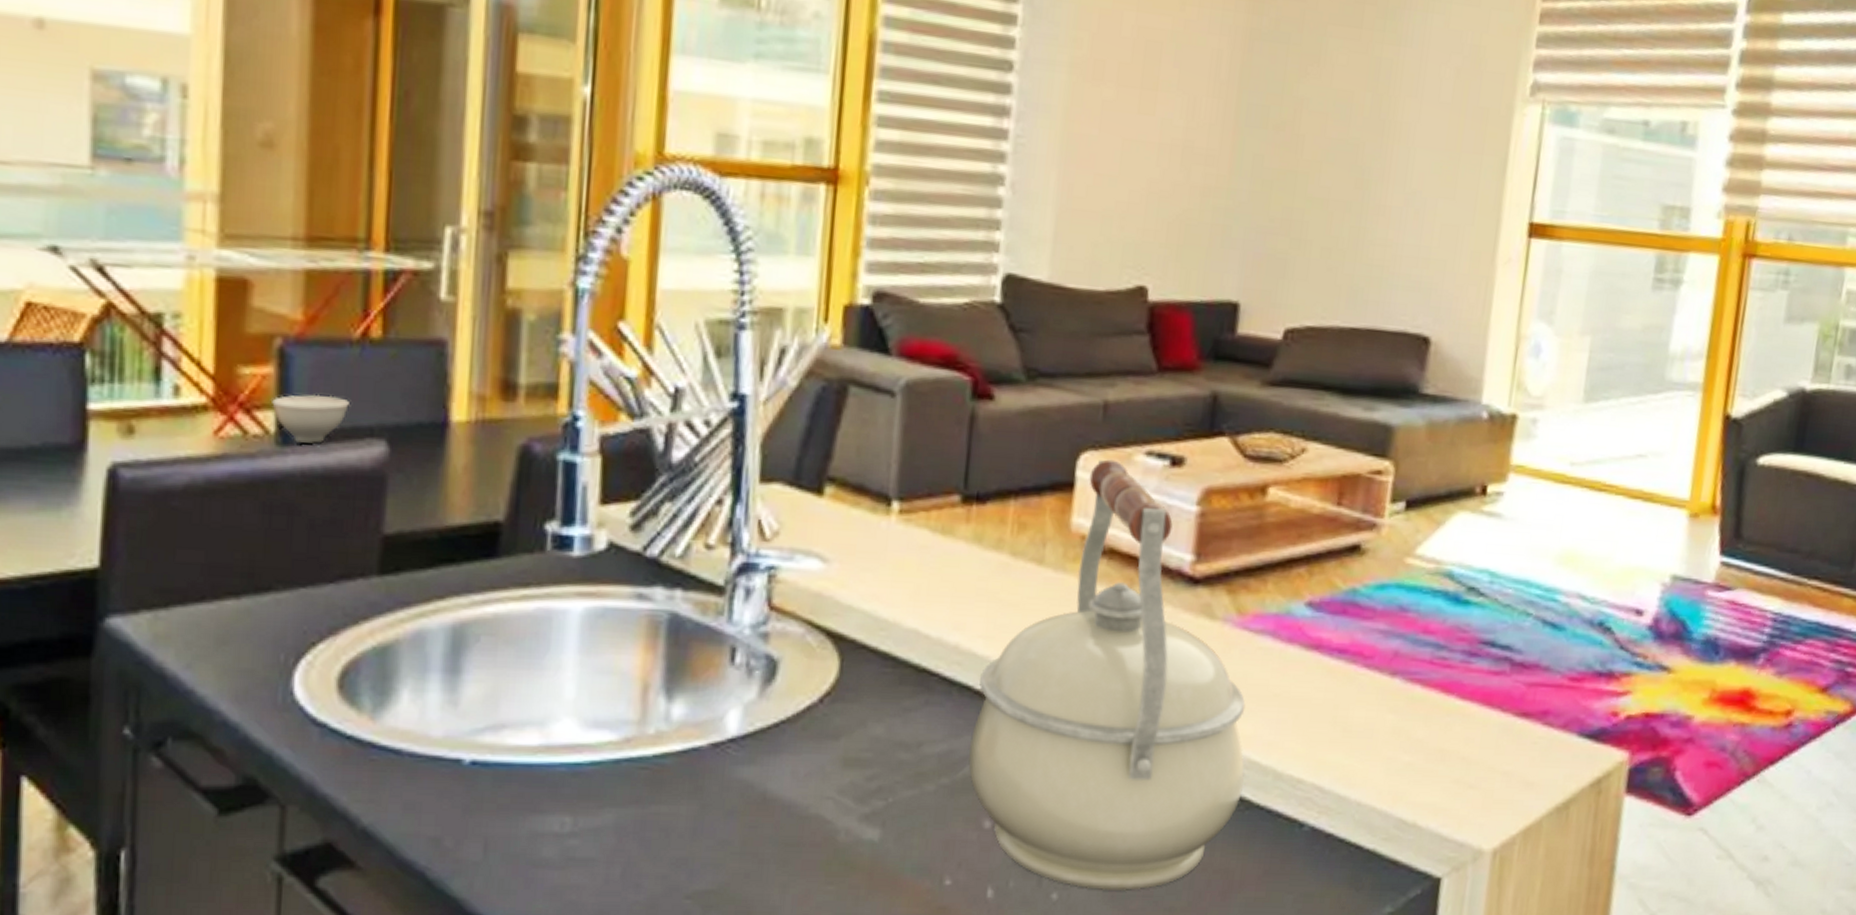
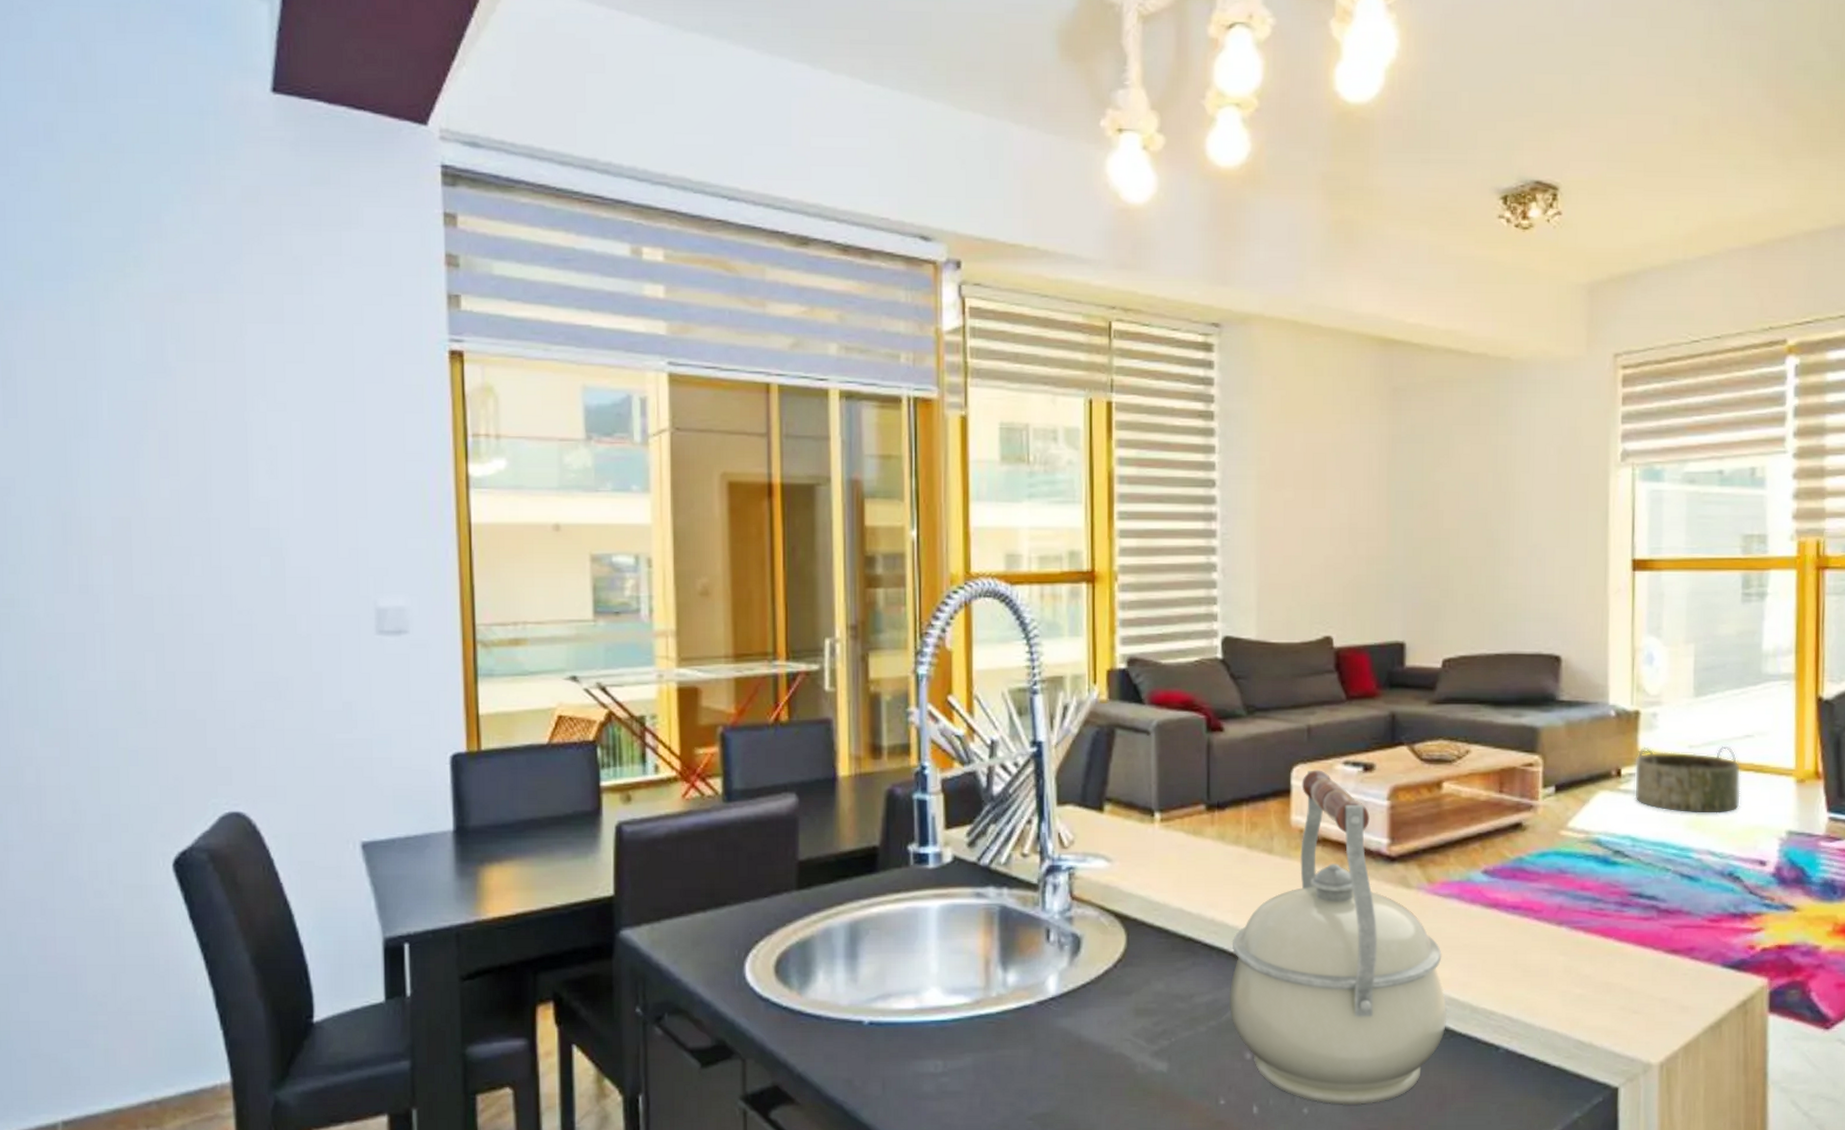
bowl: present [271,394,349,444] -> none [719,764,770,799]
basket: none [1499,459,1628,549] -> present [1634,745,1741,815]

